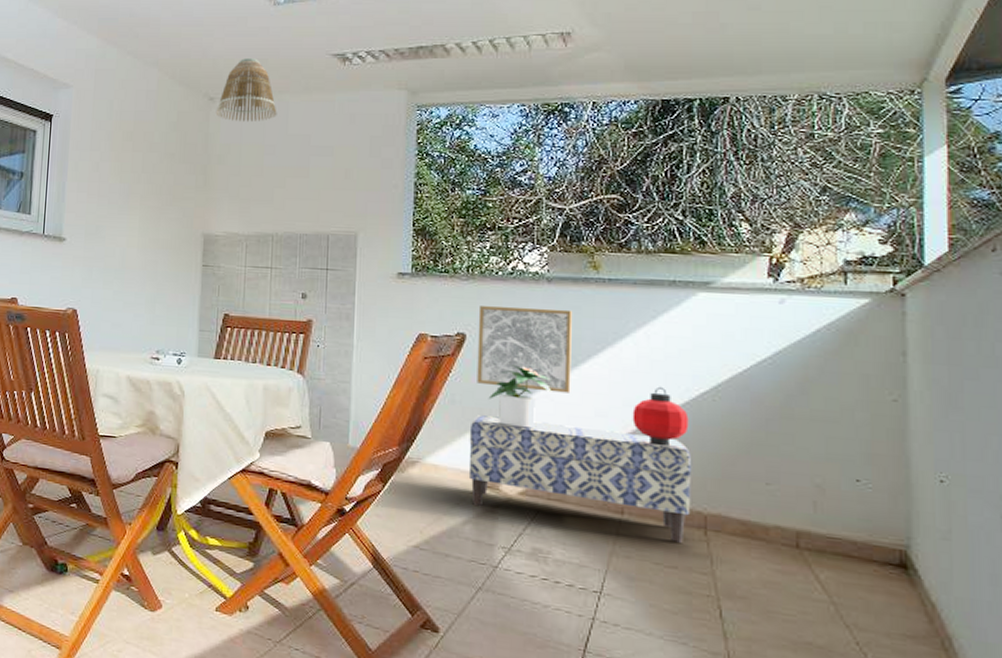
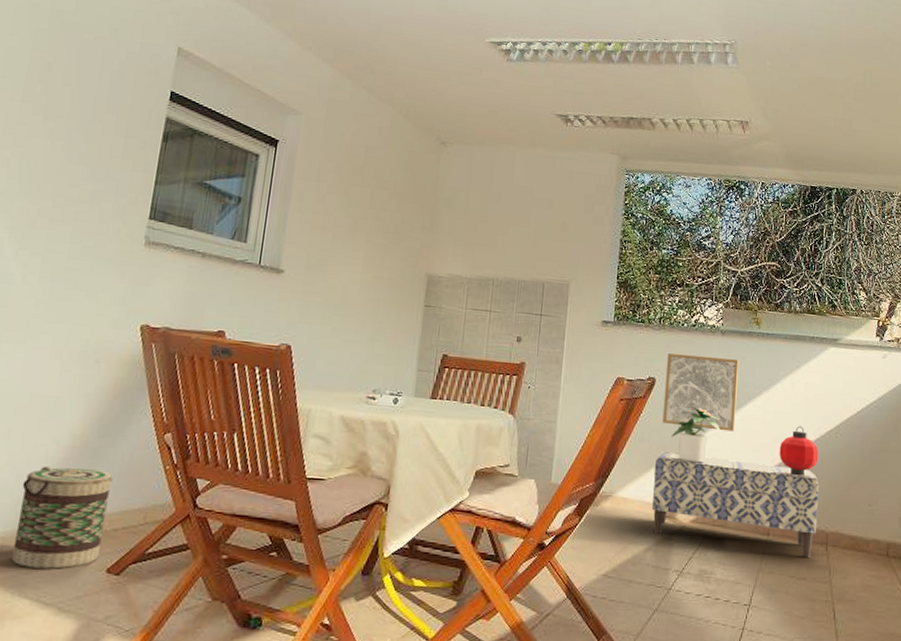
lamp shade: present [215,58,277,122] -> none [446,107,504,170]

